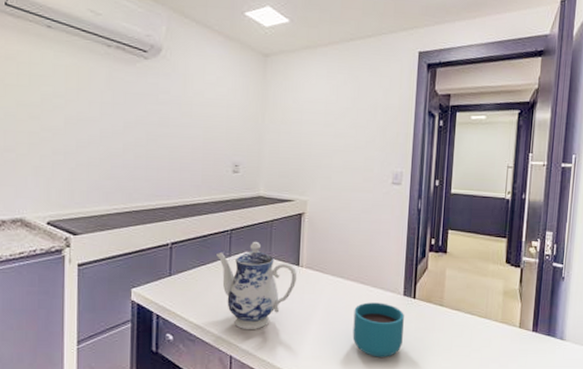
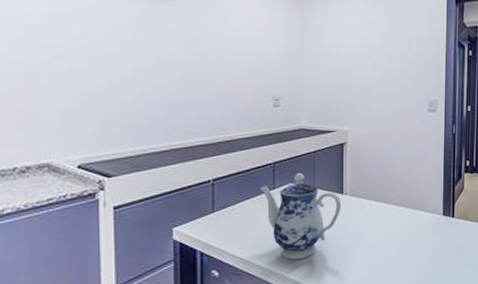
cup: present [352,302,404,357] -> none [397,223,444,276]

